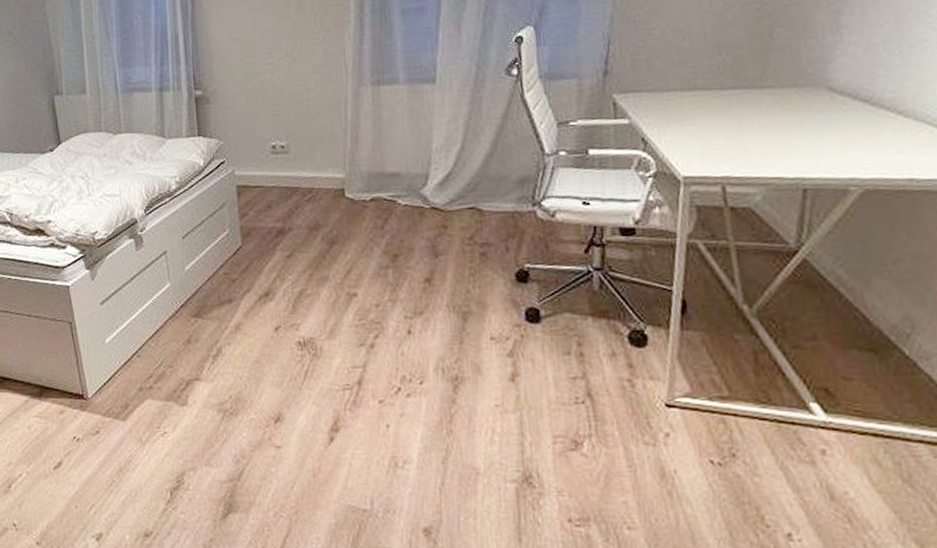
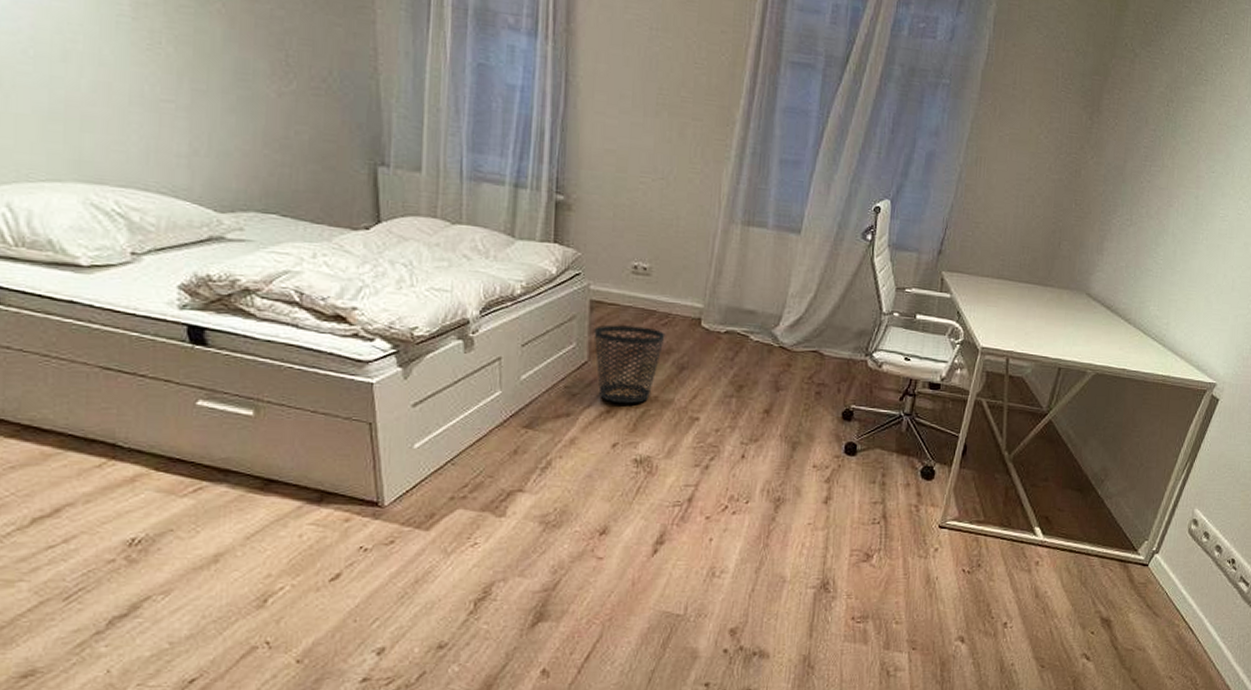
wastebasket: none [243,205,311,286] -> present [594,324,665,404]

